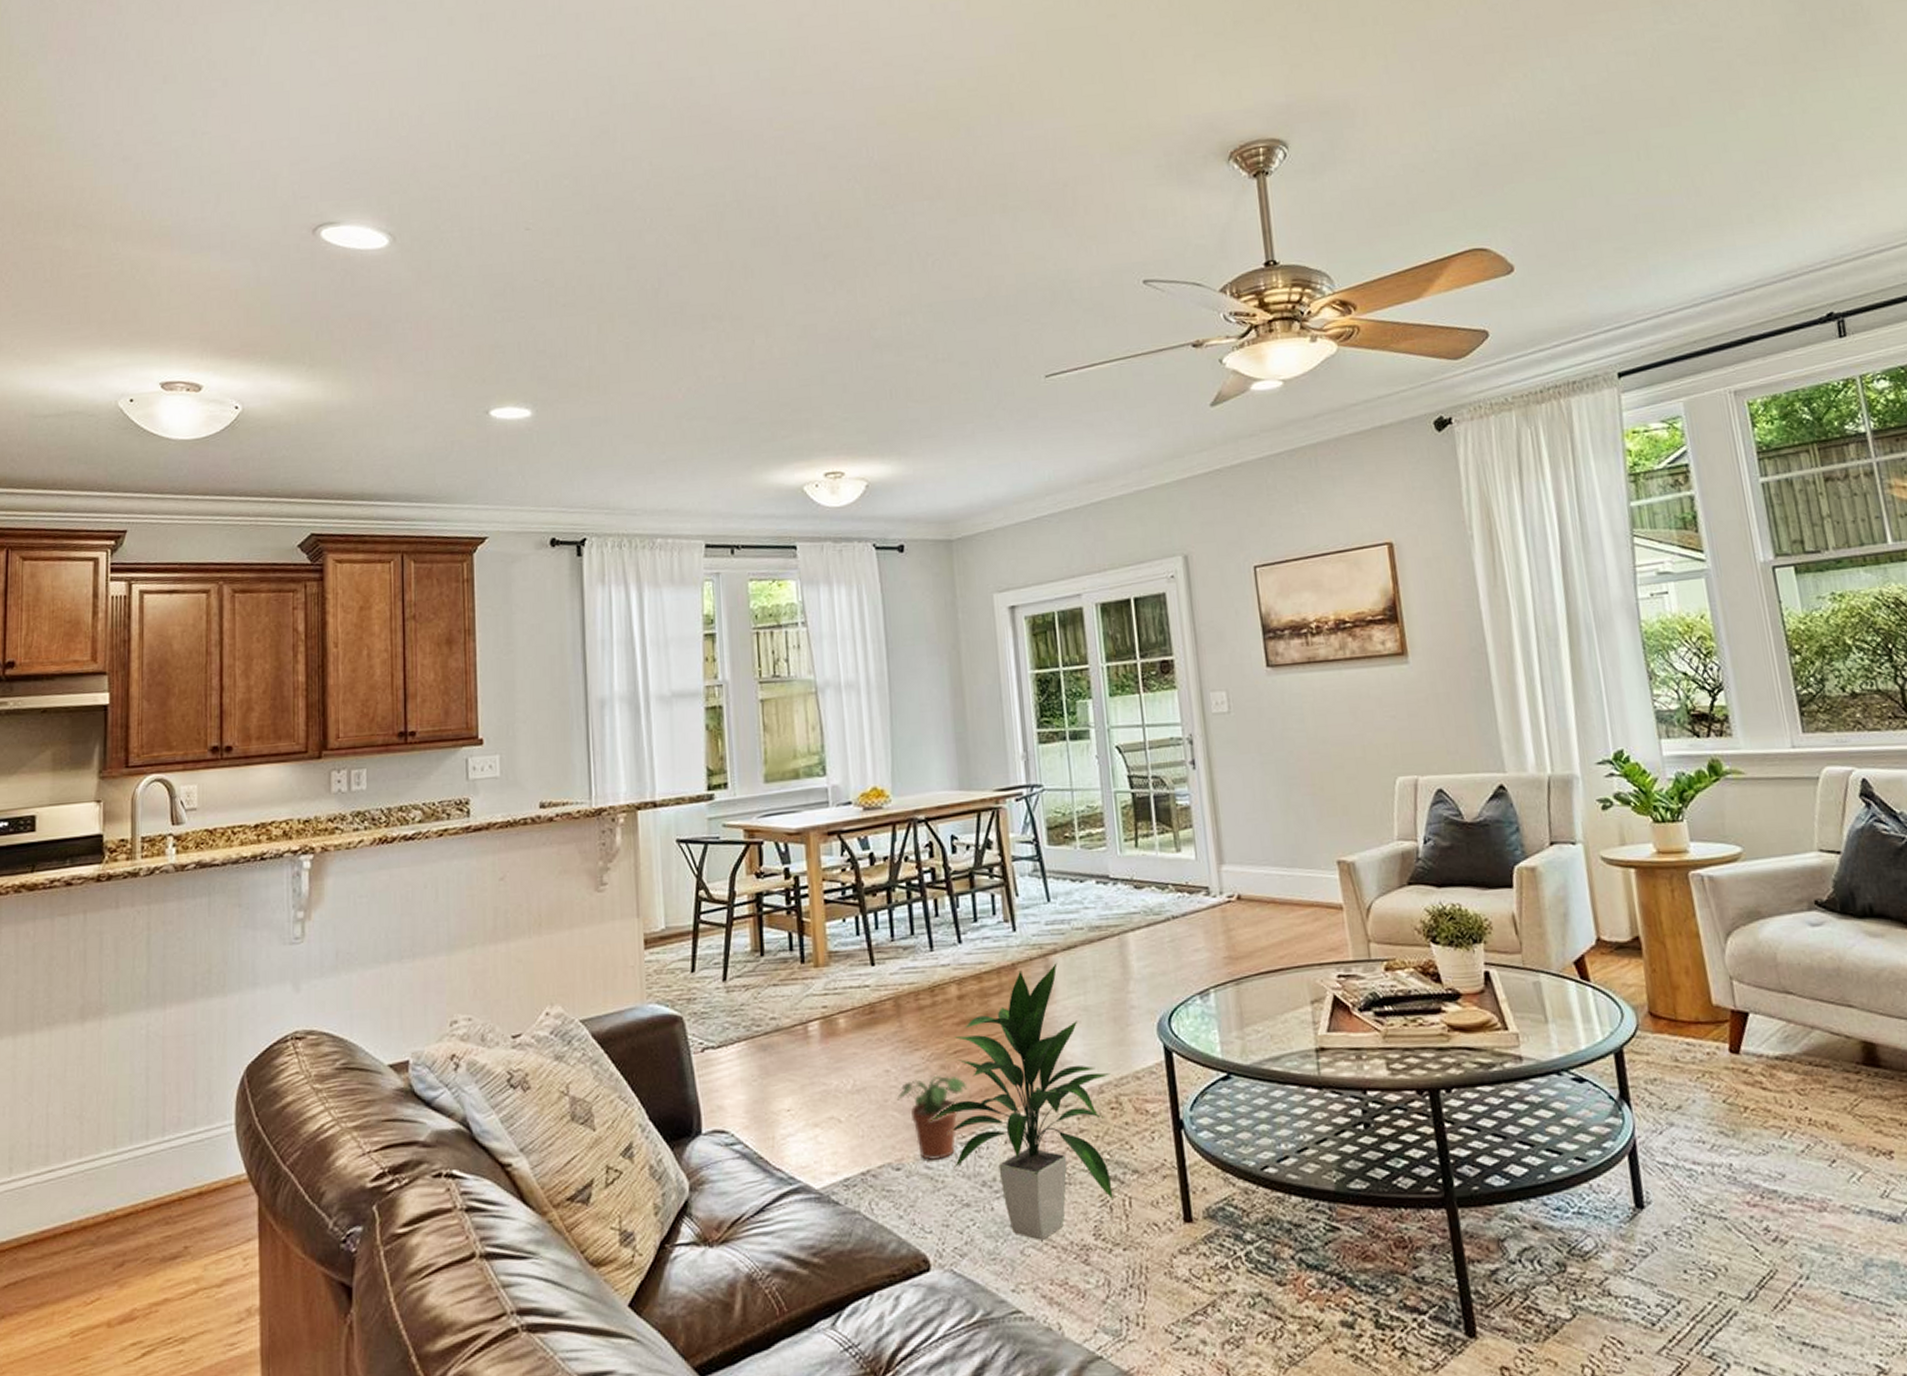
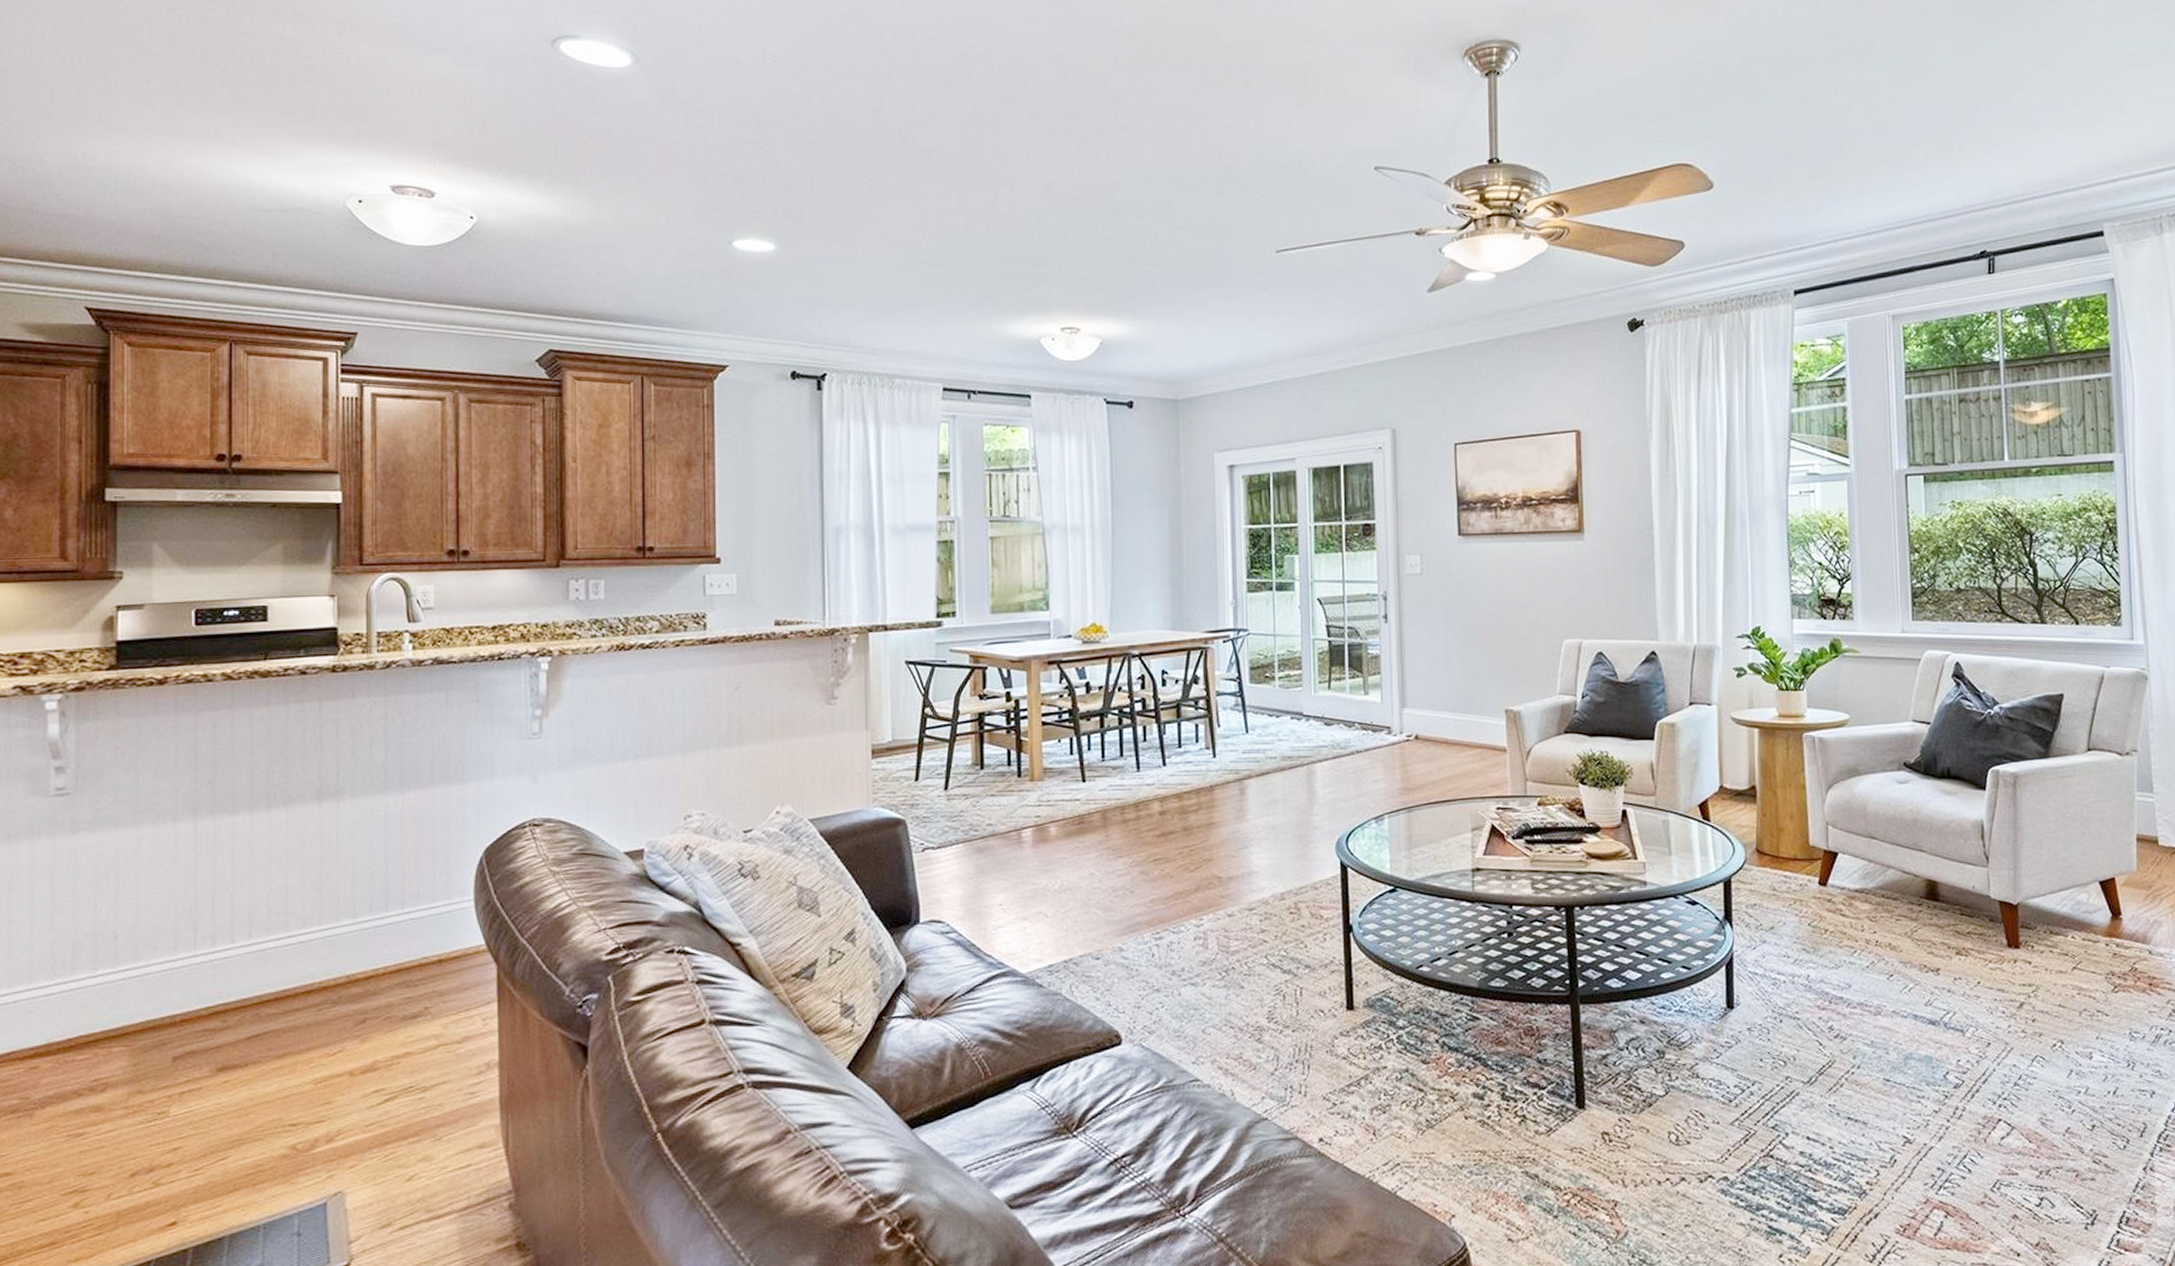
potted plant: present [896,1075,968,1160] -> none [1099,879,1164,952]
indoor plant: present [928,963,1113,1240] -> none [1127,787,1292,1022]

